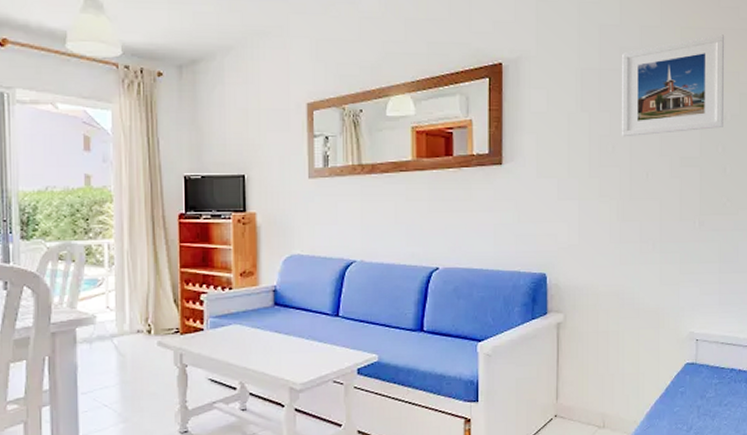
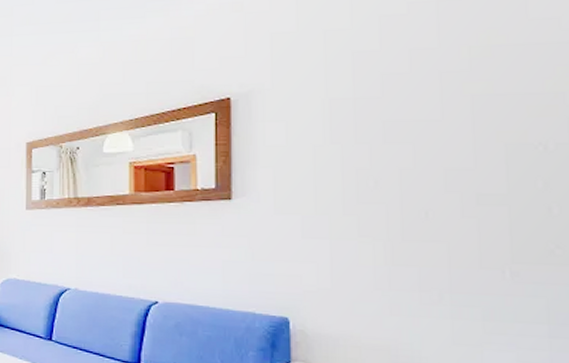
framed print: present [622,34,725,137] -> none [384,50,543,171]

